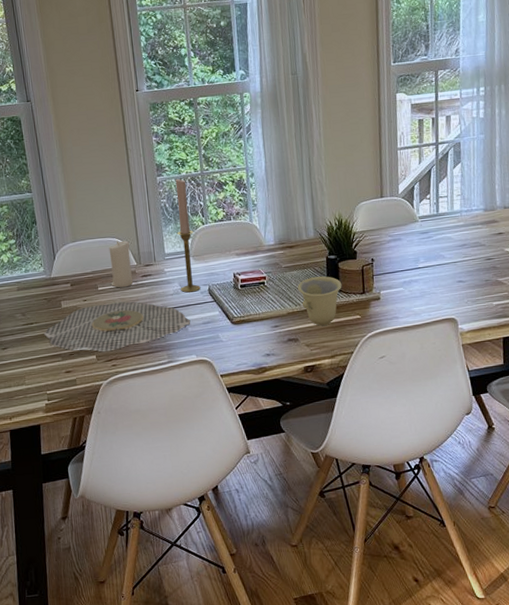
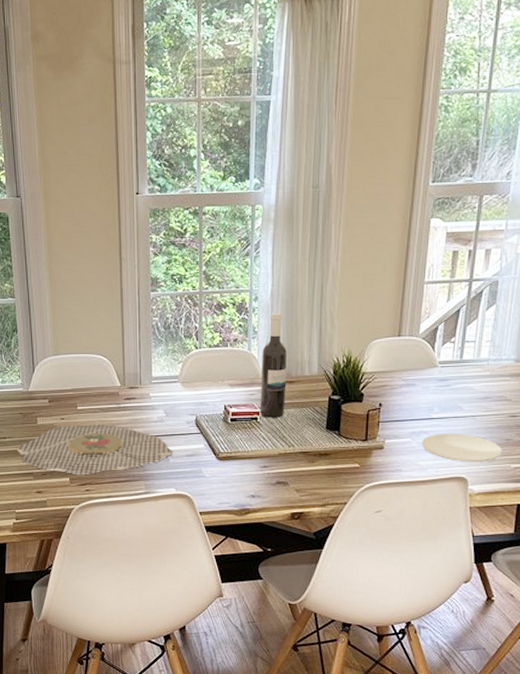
candle: present [108,240,134,288] -> none [91,359,116,409]
candlestick: present [175,178,201,293] -> none [165,296,187,421]
wine bottle: none [262,185,289,281] -> present [259,312,288,418]
cup: present [298,276,342,326] -> none [293,417,343,471]
plate: none [412,279,484,304] -> present [421,433,502,462]

